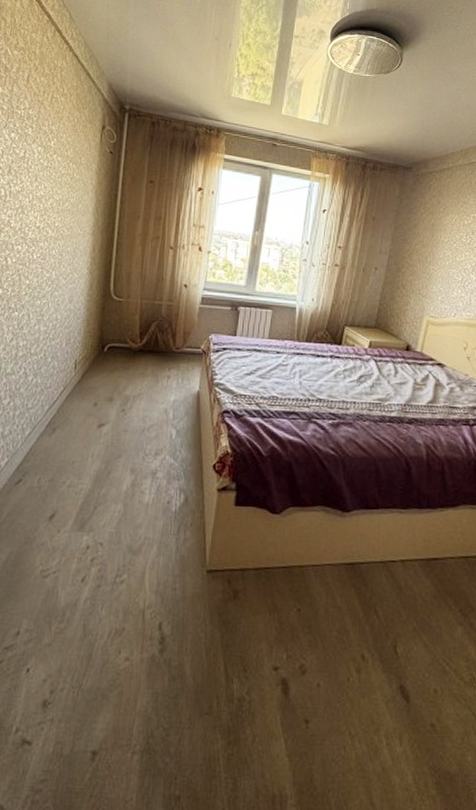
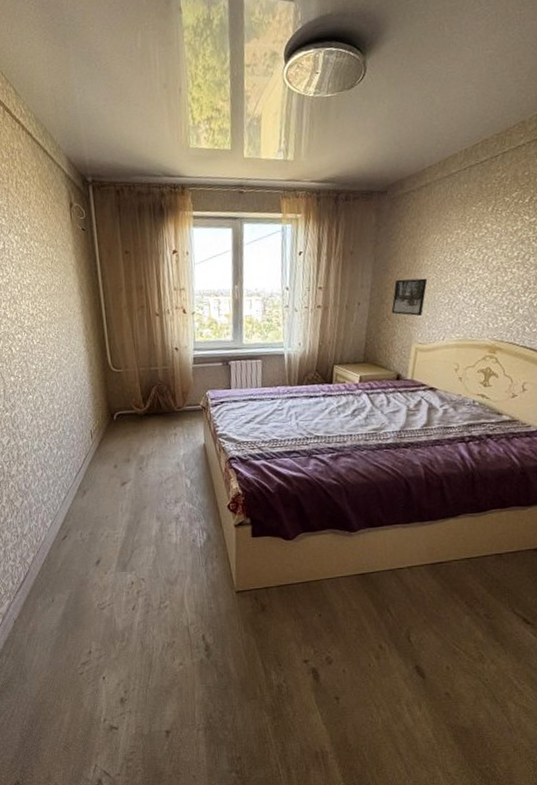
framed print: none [406,251,444,290] -> present [391,278,428,317]

